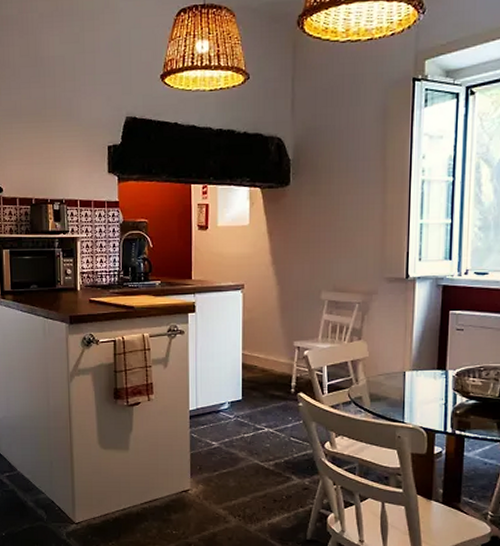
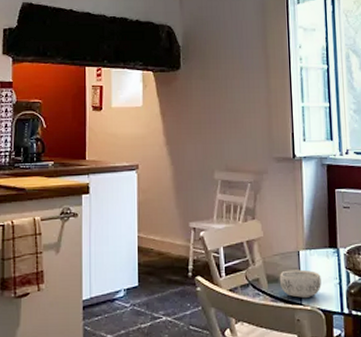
decorative bowl: none [382,390,426,417] -> present [279,269,321,299]

